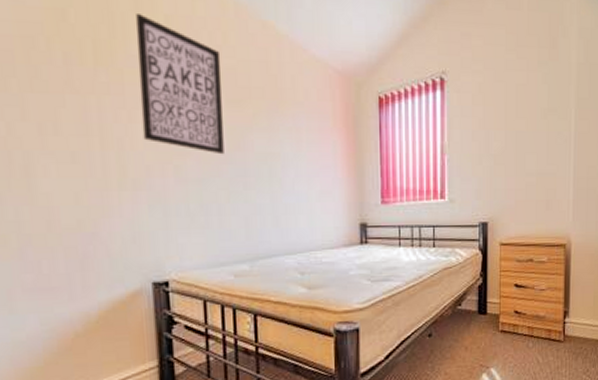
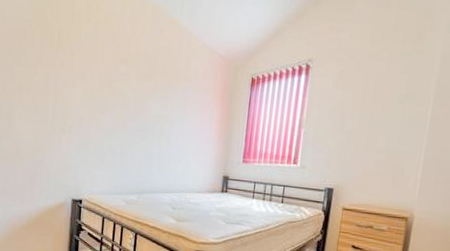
wall art: present [136,12,224,155] -> none [80,12,138,115]

